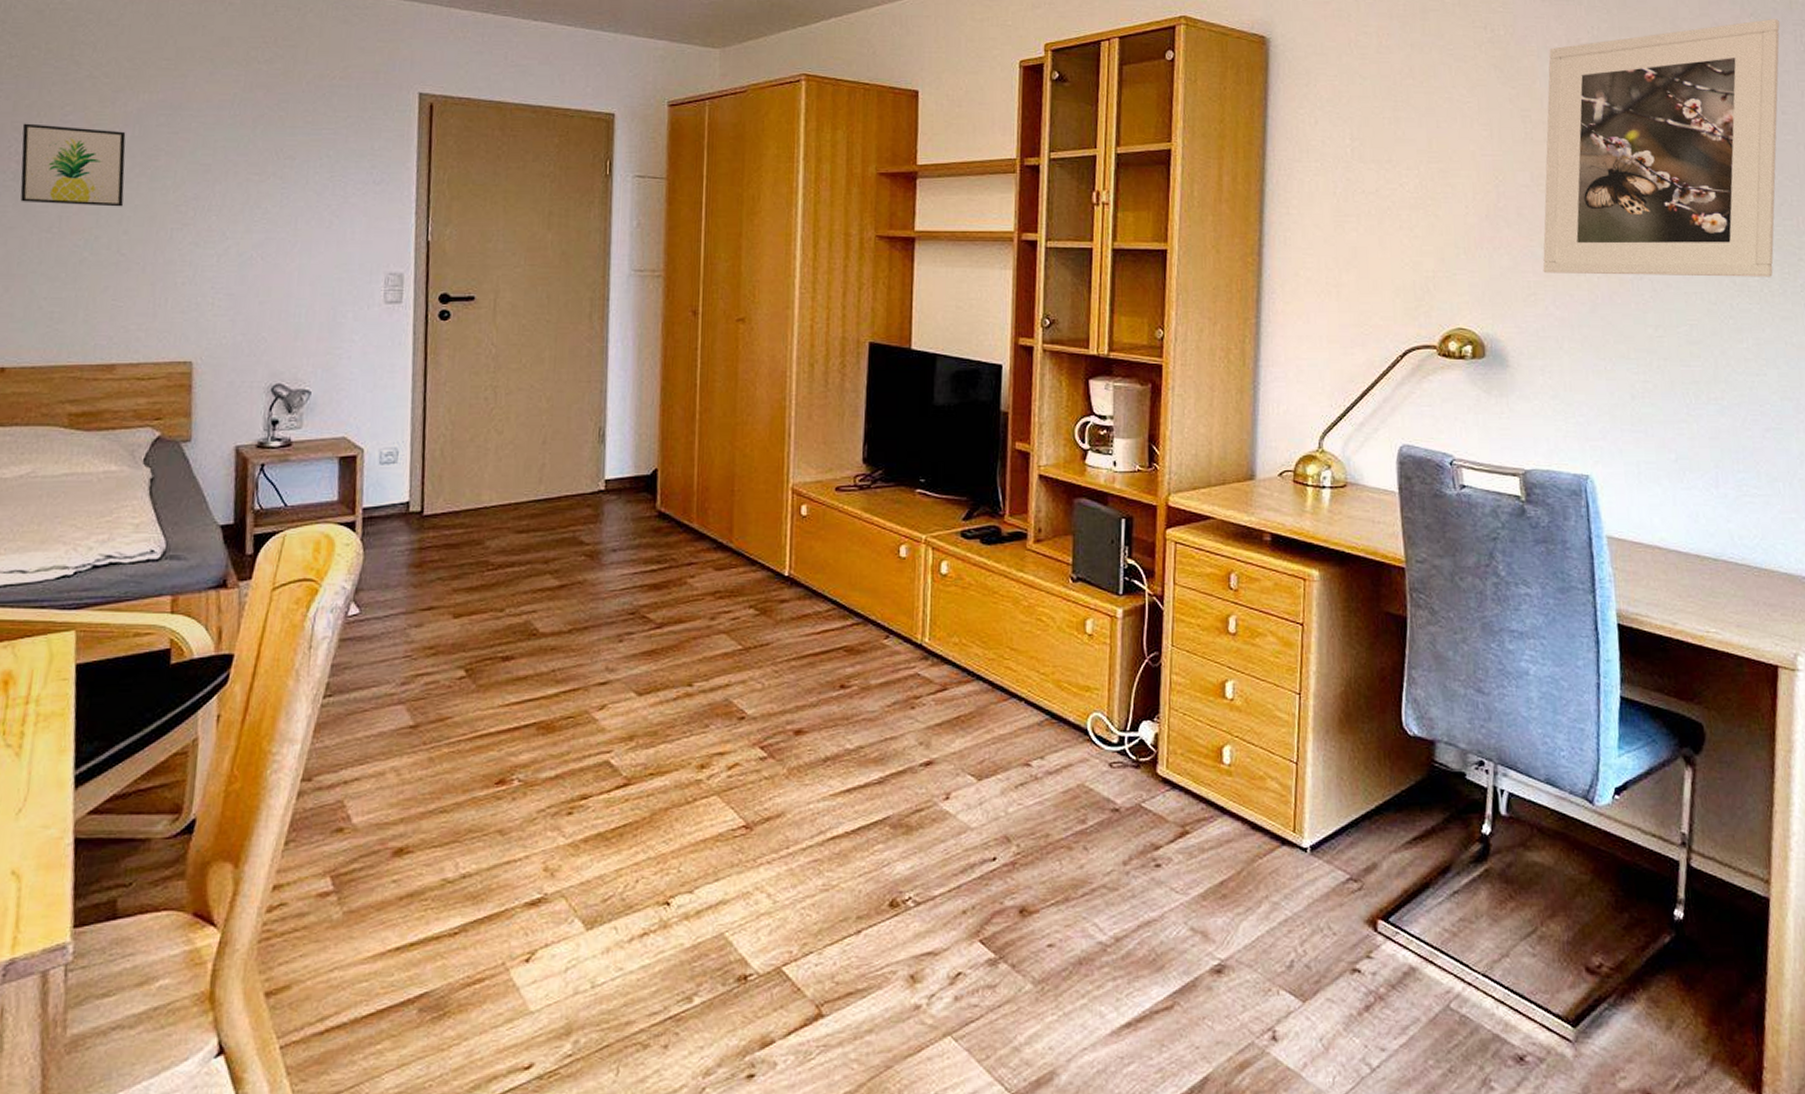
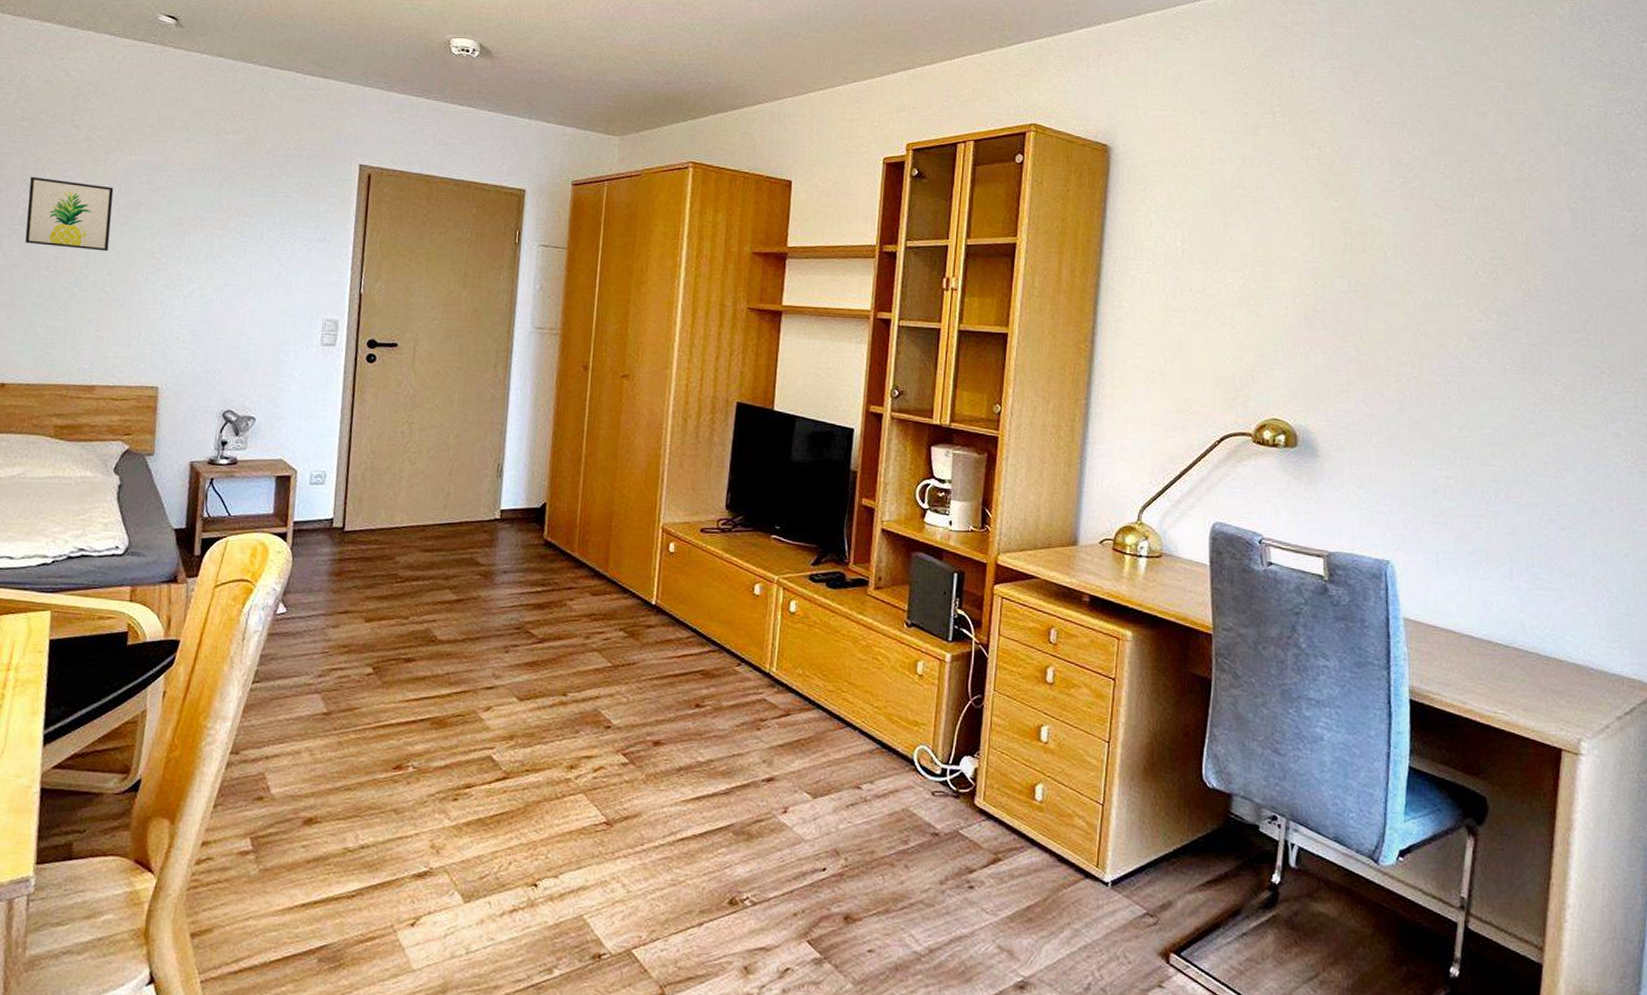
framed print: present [1543,19,1780,277] -> none [1355,147,1594,388]

